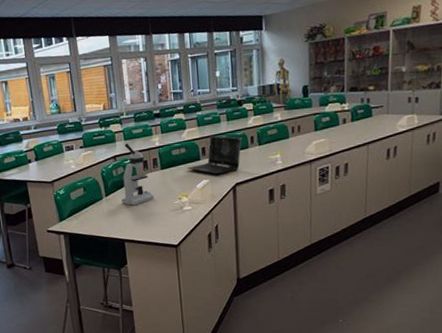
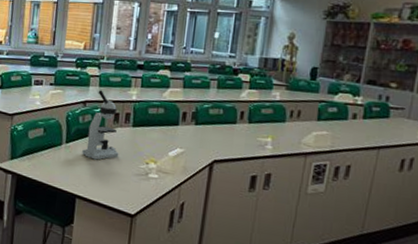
laptop computer: present [186,135,242,174] -> none [161,101,231,147]

